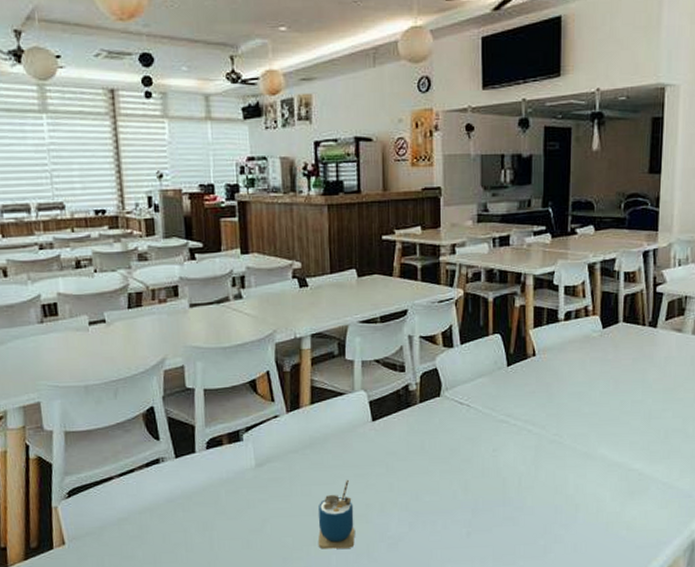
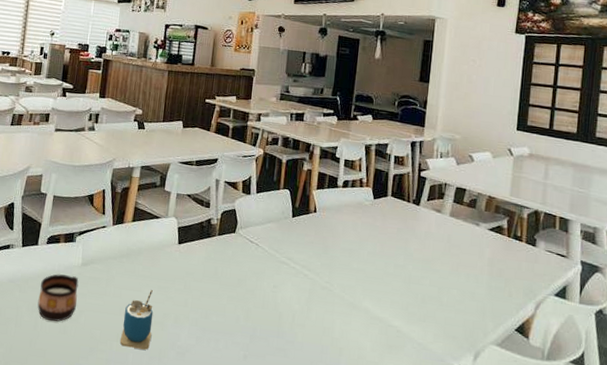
cup: none [208,481,258,538] -> present [37,274,79,322]

